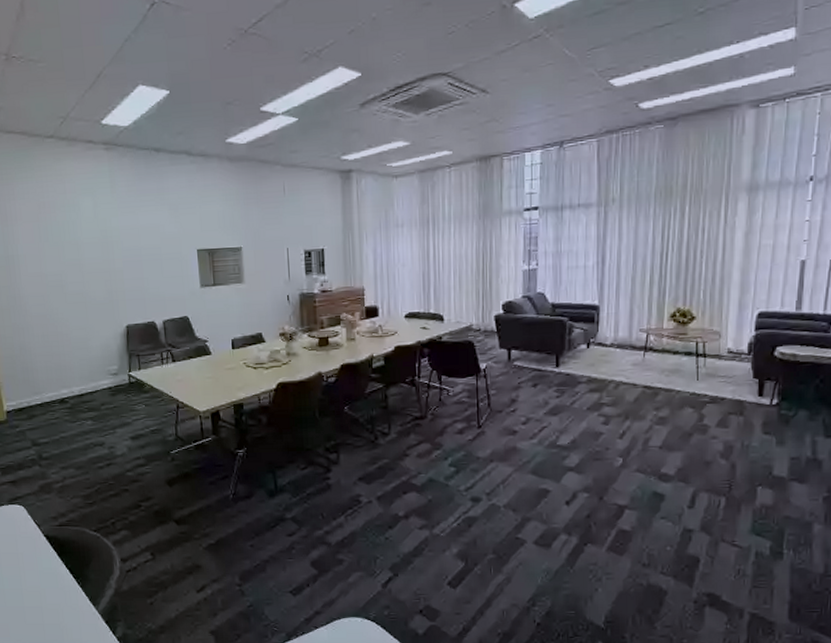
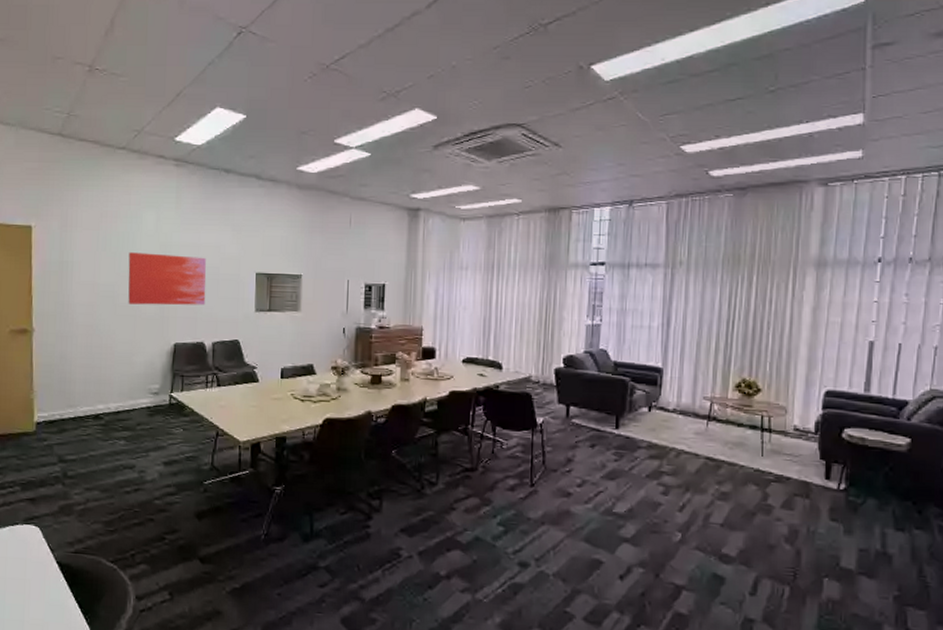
wall art: none [71,239,152,292] -> present [128,252,207,306]

